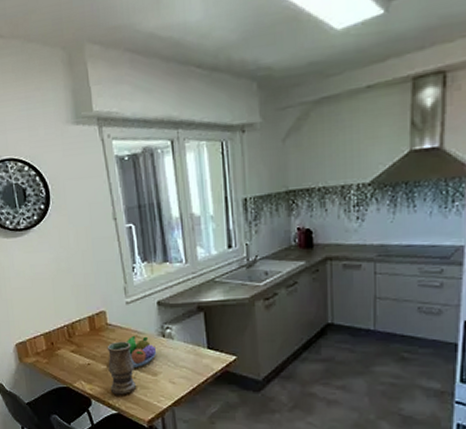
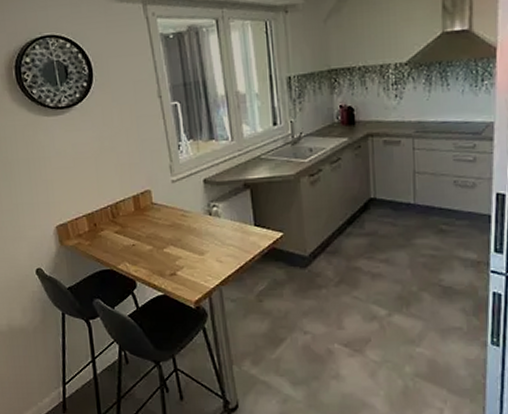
vase: present [107,341,136,395] -> none [152,220,182,276]
fruit bowl: present [127,335,157,367] -> none [173,214,204,247]

